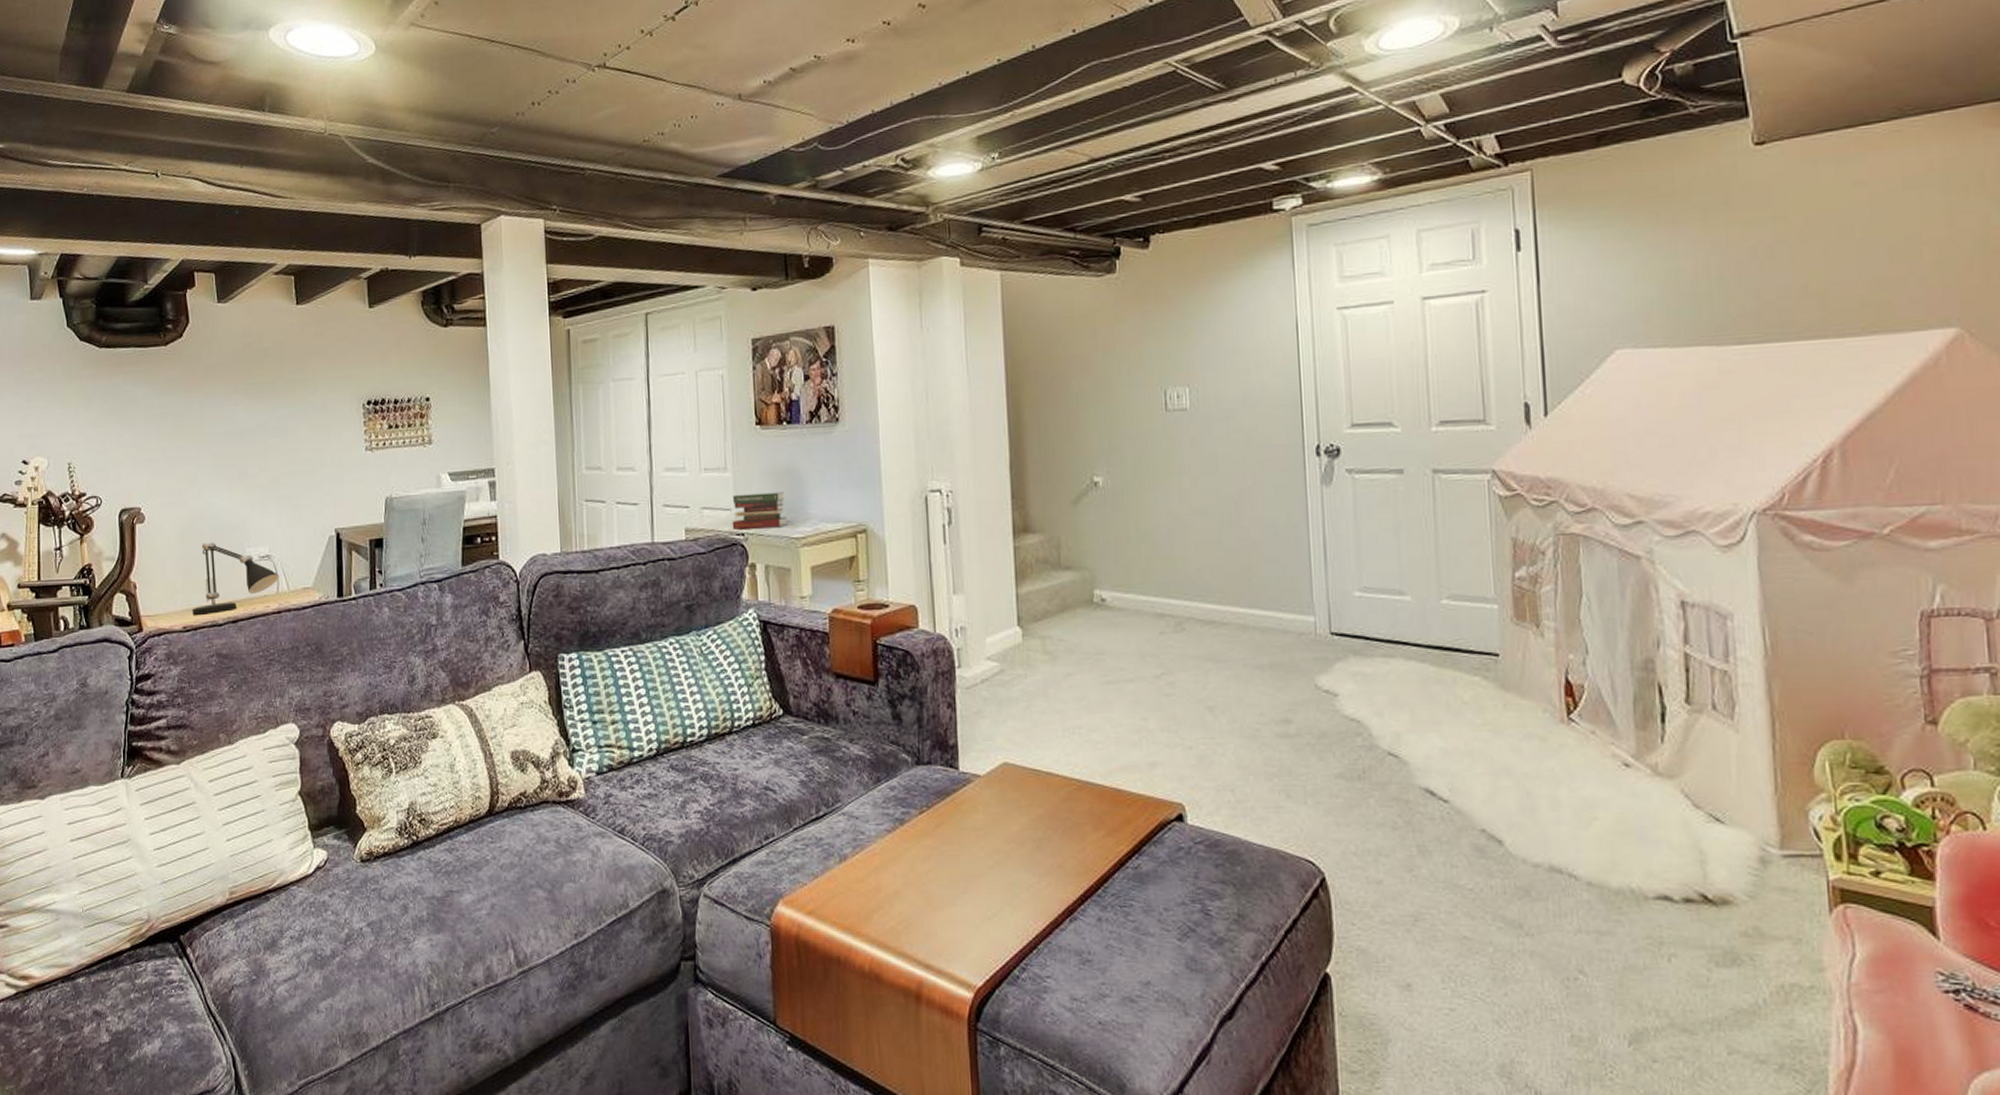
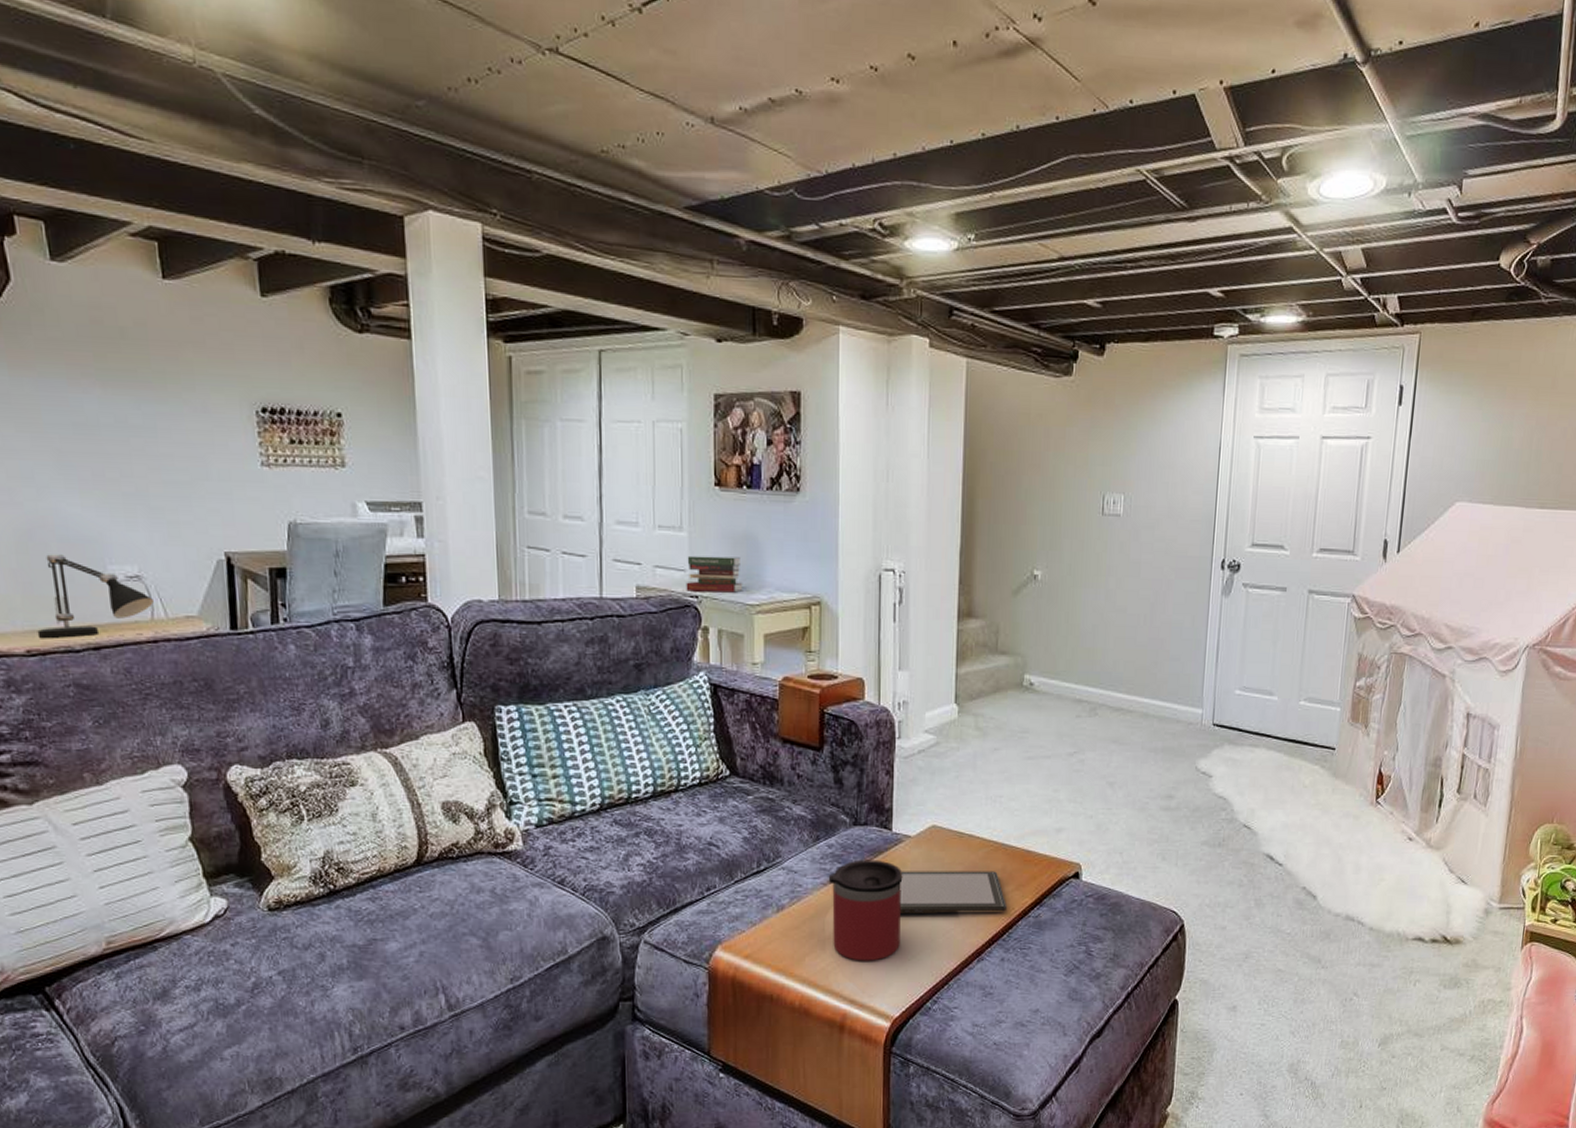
beverage cup: none [892,803,978,920] -> present [828,860,903,961]
tablet: none [972,814,1098,864] -> present [899,871,1007,914]

